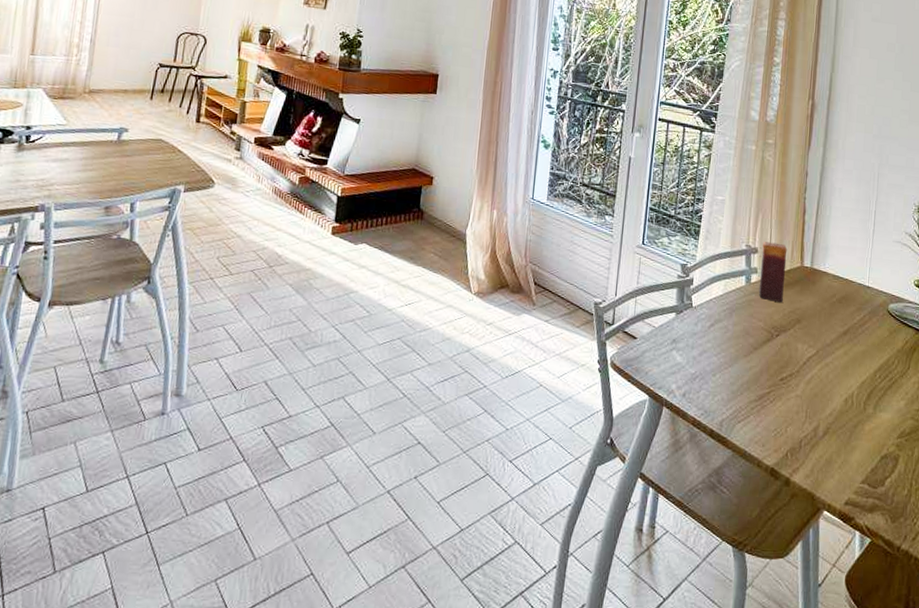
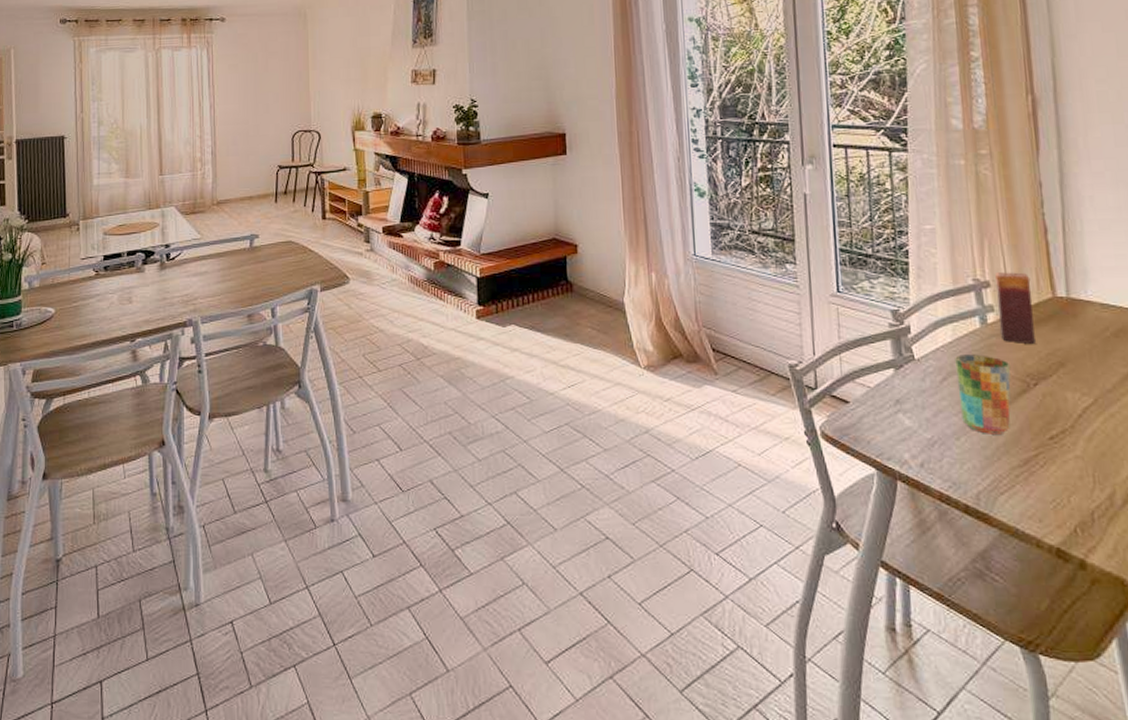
cup: none [720,306,762,374] -> present [955,354,1011,434]

